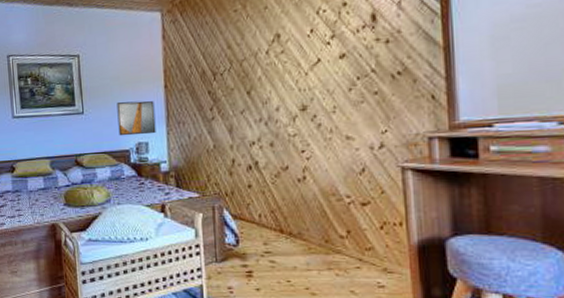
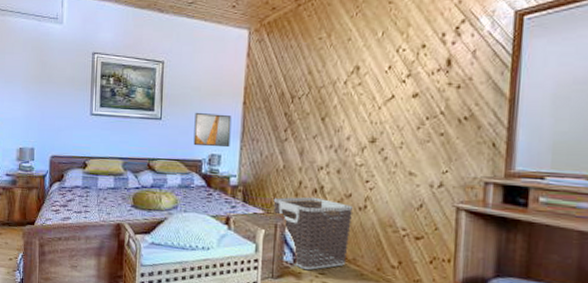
clothes hamper: none [207,173,293,249] -> present [273,196,353,270]

